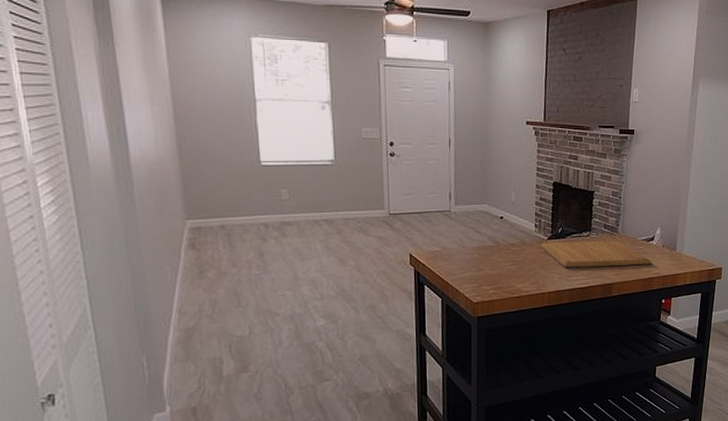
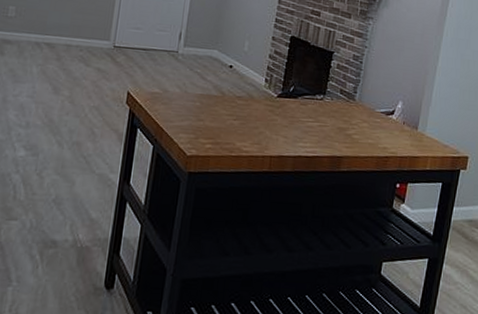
chopping board: present [540,240,653,268] -> none [268,100,390,142]

